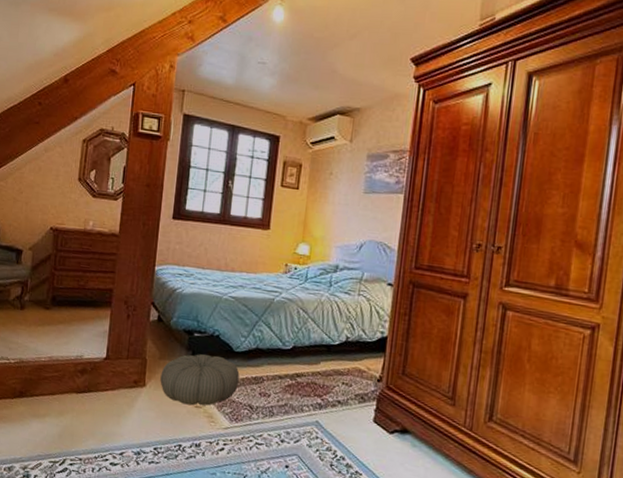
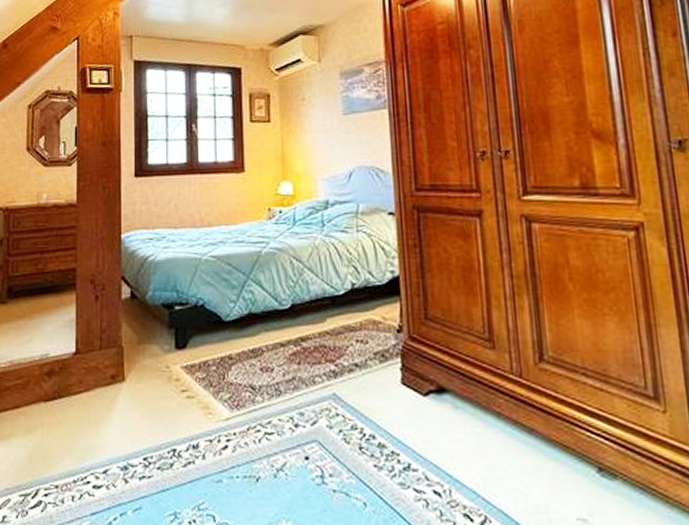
pouf: present [160,354,240,406] -> none [141,329,234,397]

